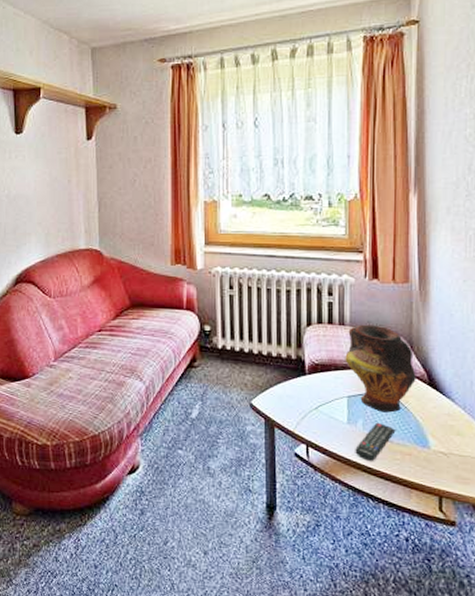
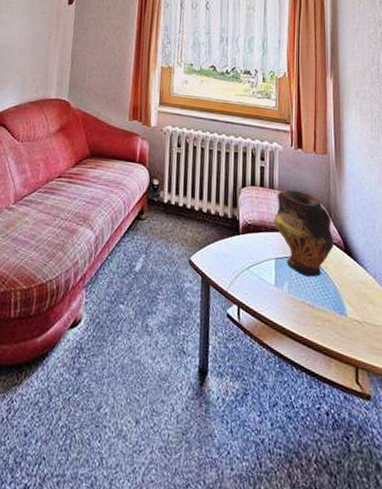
remote control: present [355,422,396,462] -> none [281,286,317,328]

